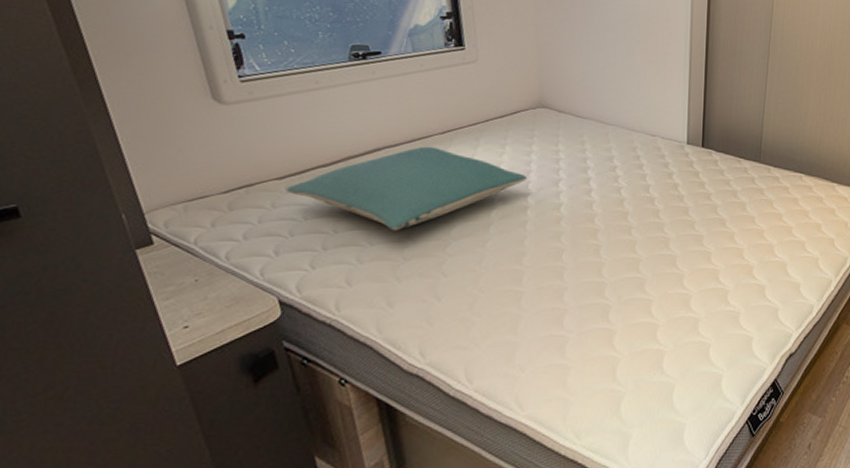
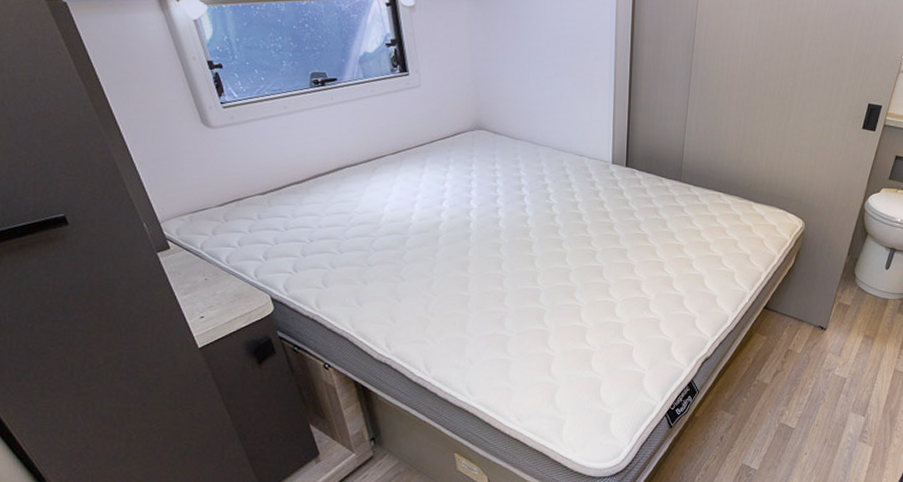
pillow: present [285,146,528,231] -> none [268,165,469,241]

